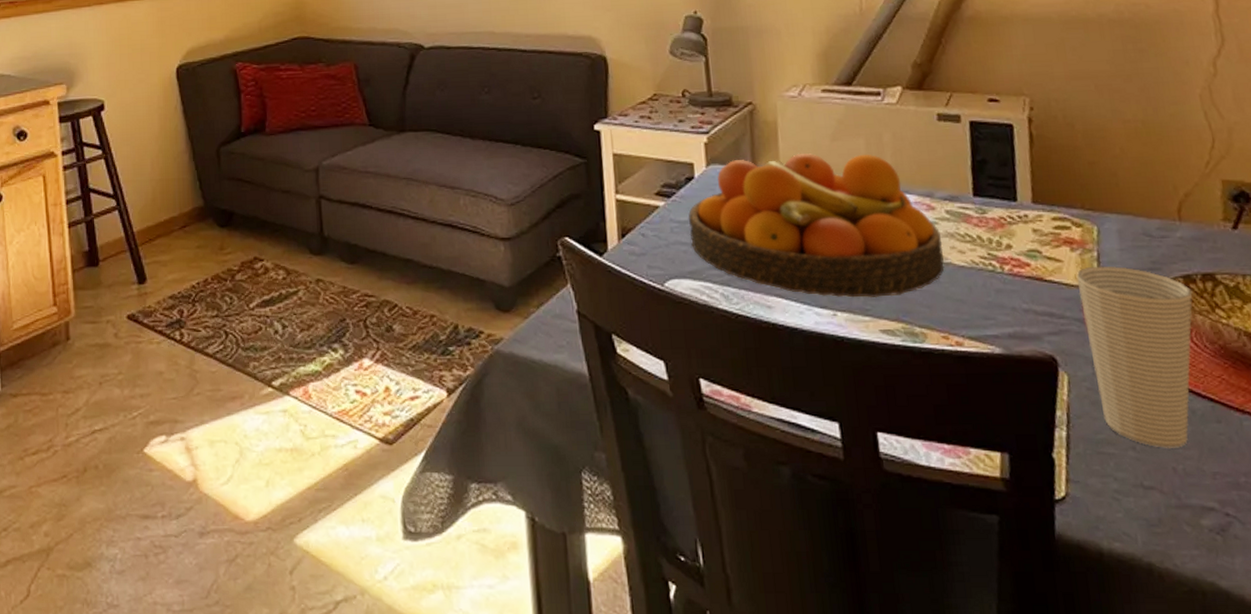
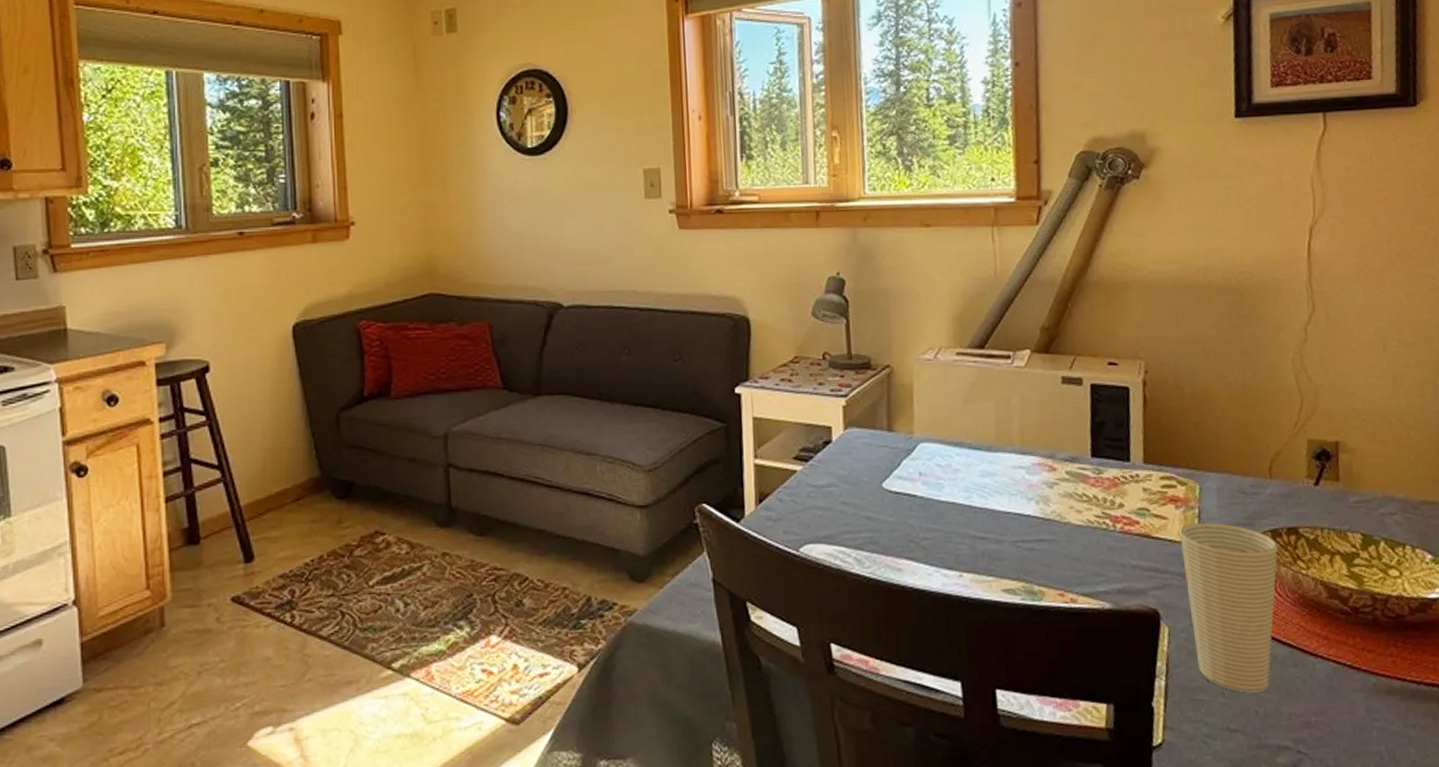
fruit bowl: present [688,153,945,298] -> none [824,416,1063,559]

